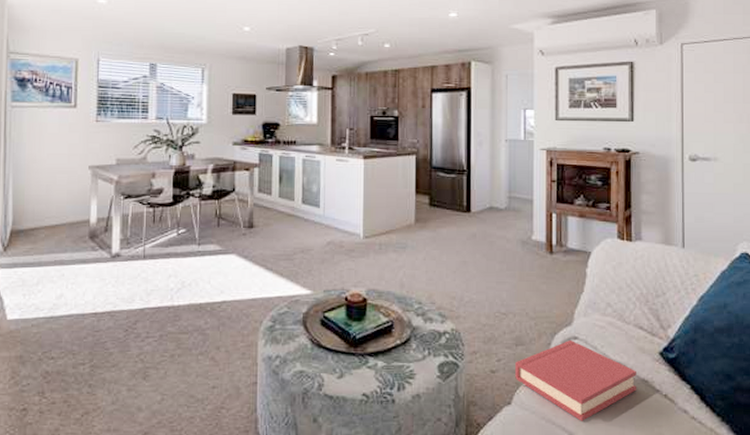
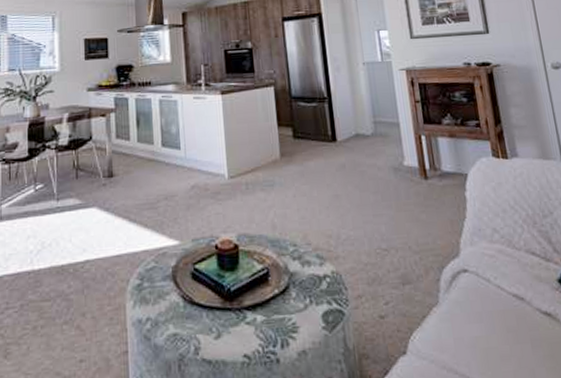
hardback book: present [515,339,636,421] -> none [405,273,540,368]

